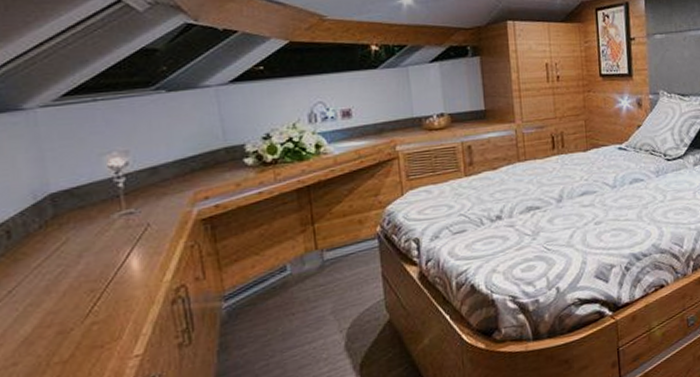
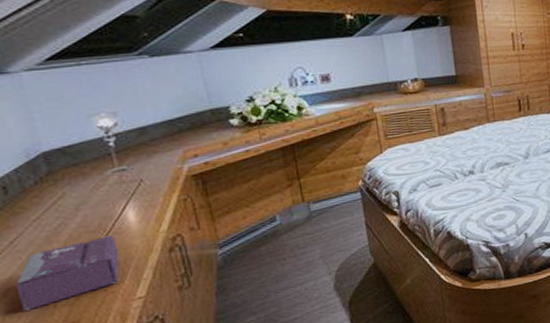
tissue box: none [9,285,119,369] -> present [15,235,120,311]

